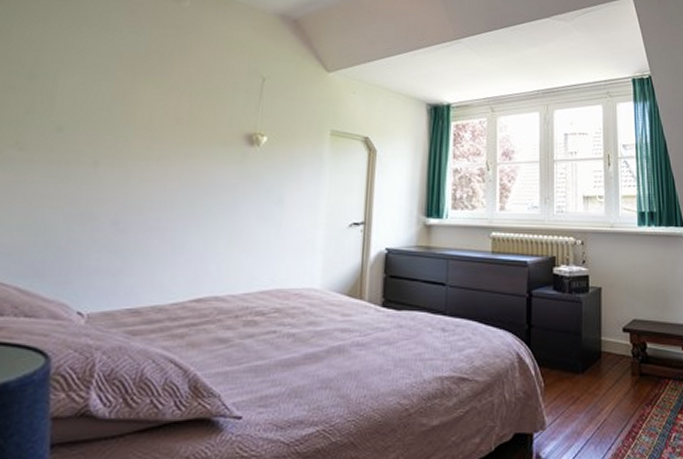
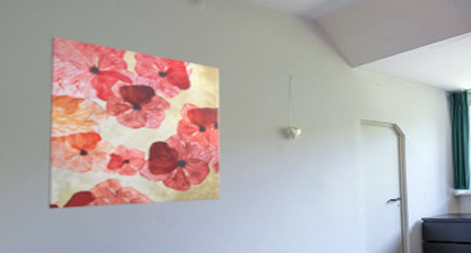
wall art: none [11,27,195,207] -> present [48,36,220,210]

